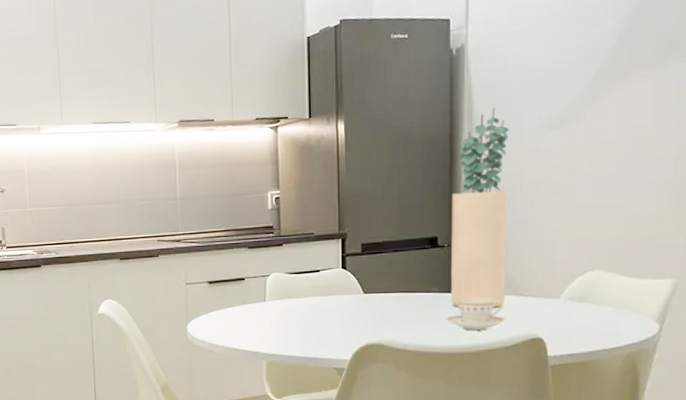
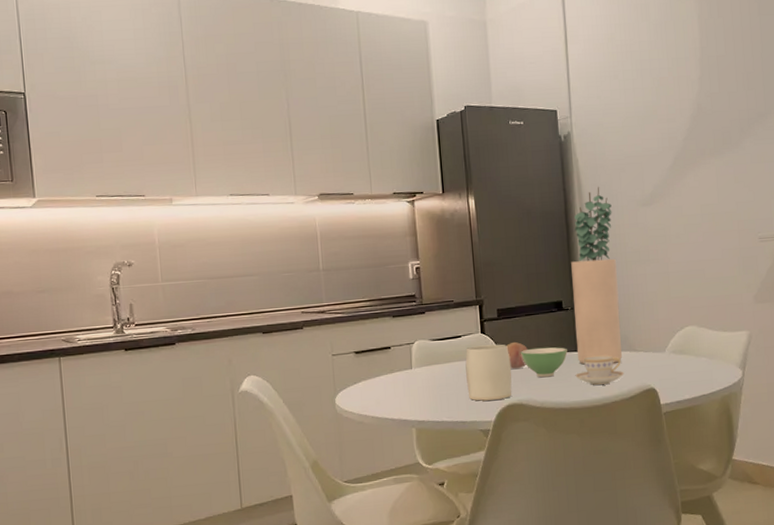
mug: none [322,280,373,339] -> present [465,344,512,401]
fruit: none [369,279,393,308] -> present [506,341,528,370]
bowl: none [384,286,439,319] -> present [520,347,567,378]

